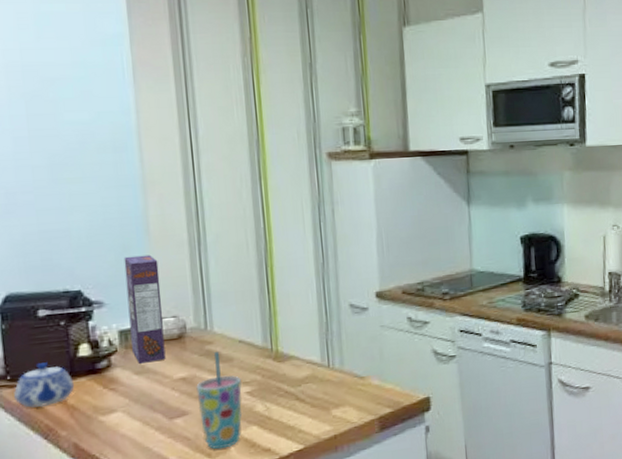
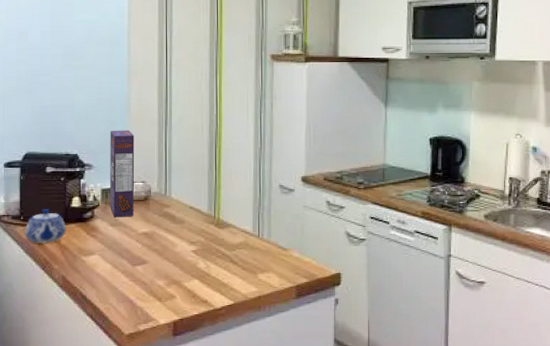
cup: present [196,352,243,449] -> none [154,214,189,296]

